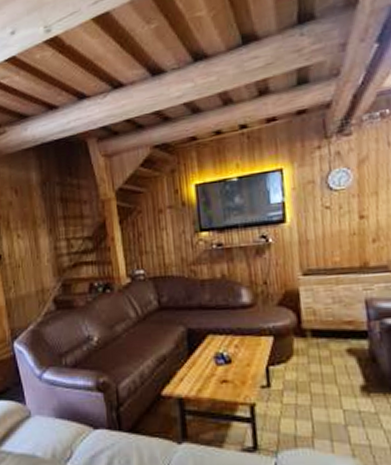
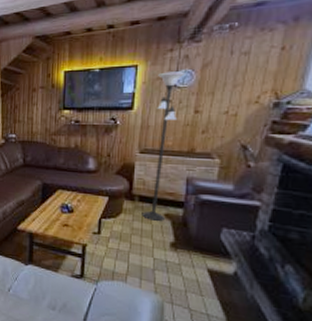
floor lamp: none [308,171,348,360] -> present [141,71,186,221]

